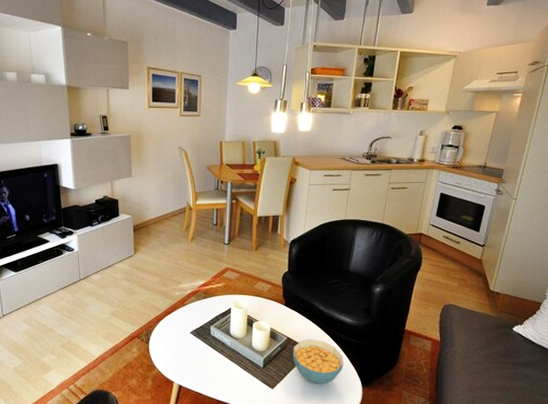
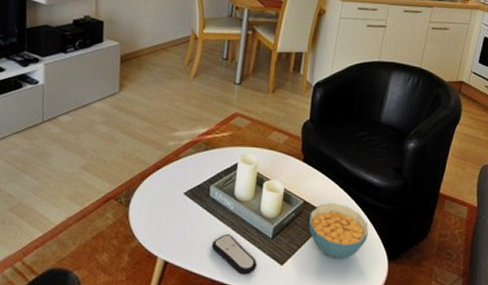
remote control: none [215,365,253,396] -> present [211,235,258,275]

